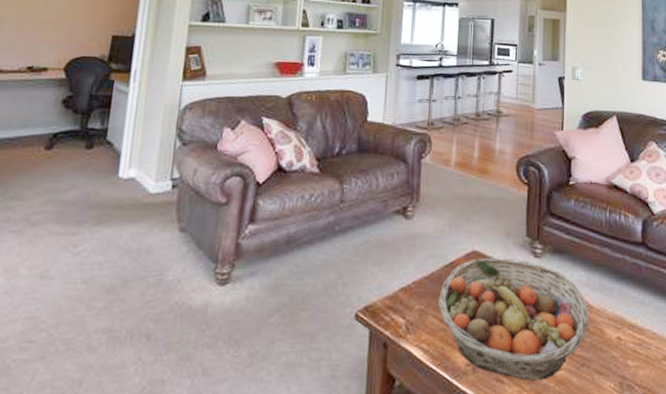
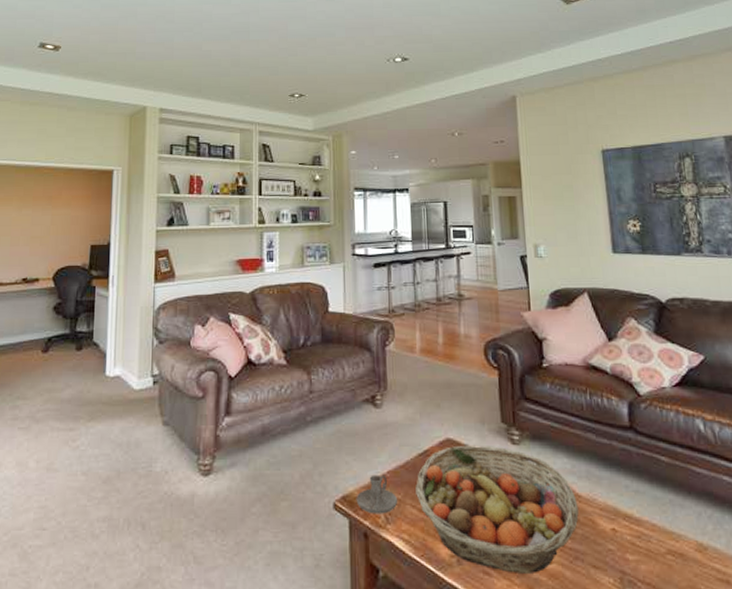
candle holder: none [378,285,419,325] -> present [356,474,397,514]

